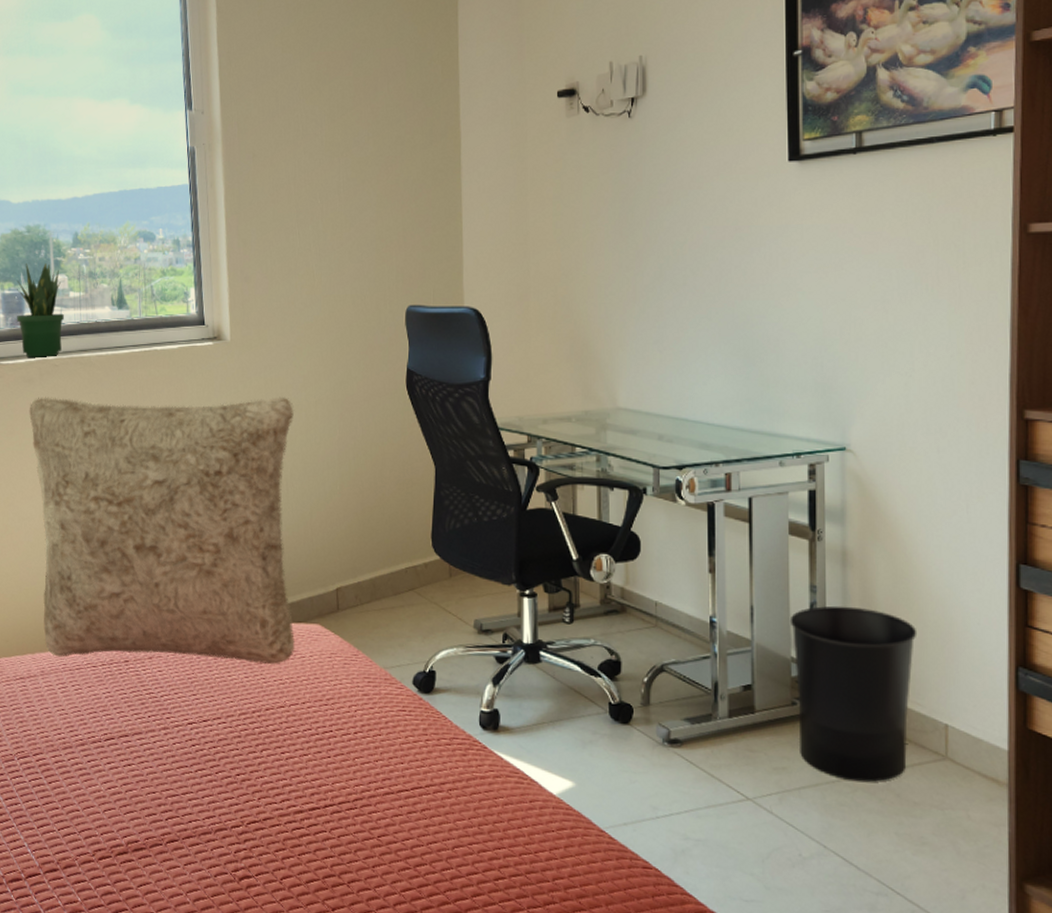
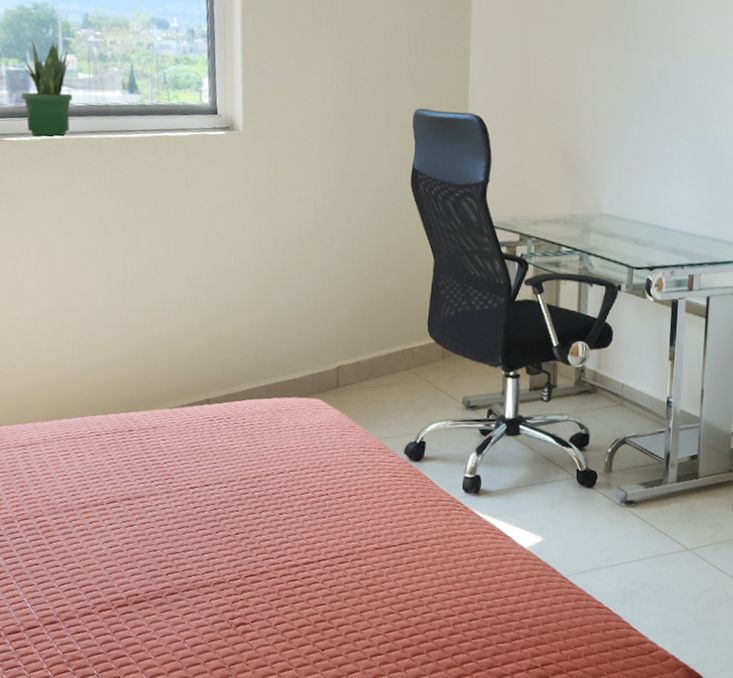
pillow: present [28,396,295,665] -> none [33,175,303,435]

